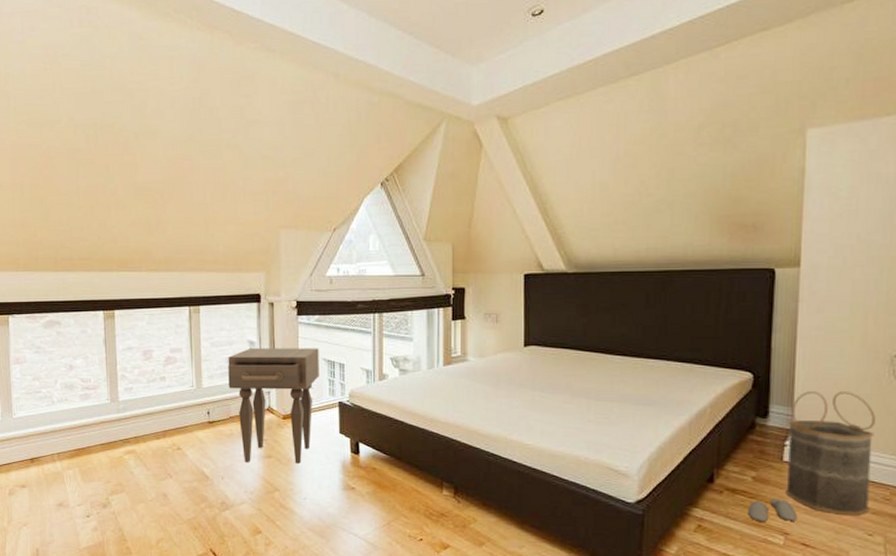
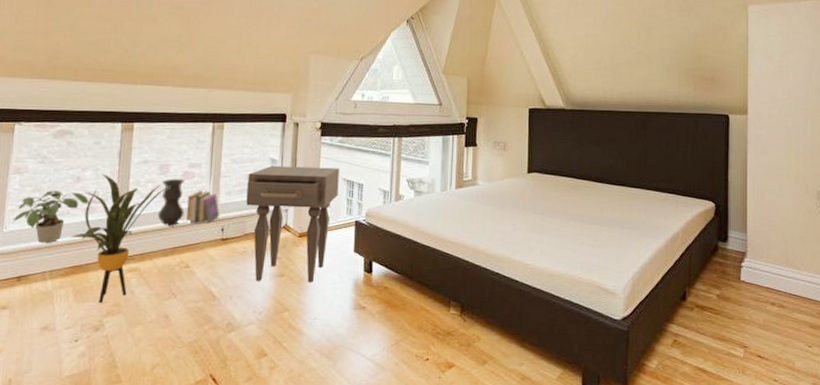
potted plant: none [20,378,83,429] -> present [14,190,89,244]
house plant: none [72,362,156,483] -> present [71,174,171,304]
vase: none [146,363,171,410] -> present [157,178,185,226]
books: none [173,375,205,407] -> present [186,190,220,224]
slippers: present [747,499,798,523] -> none [714,315,754,337]
basket: present [785,391,875,515] -> none [743,219,808,329]

